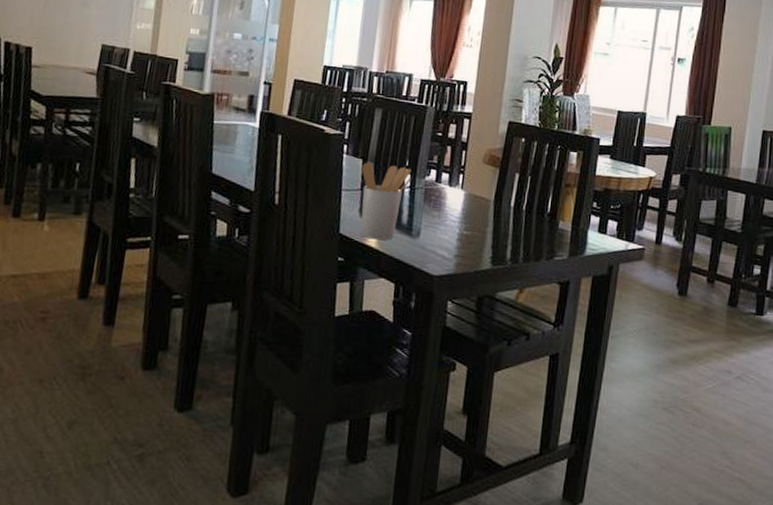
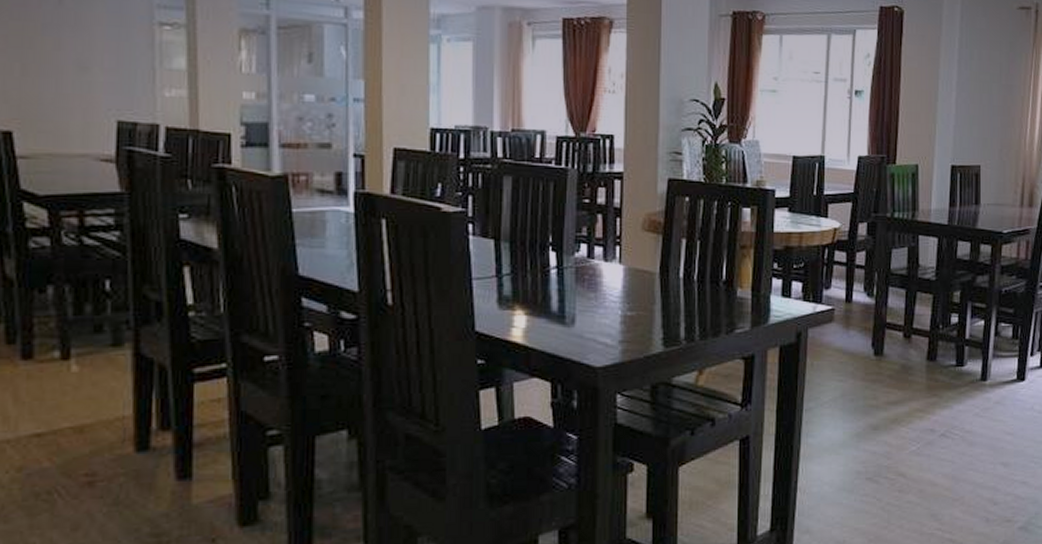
utensil holder: present [360,161,412,240] -> none [494,241,558,333]

